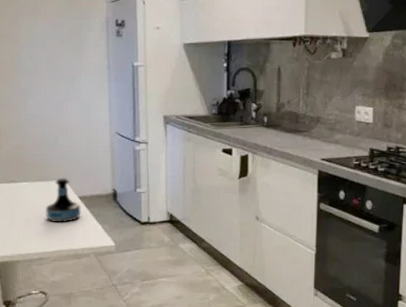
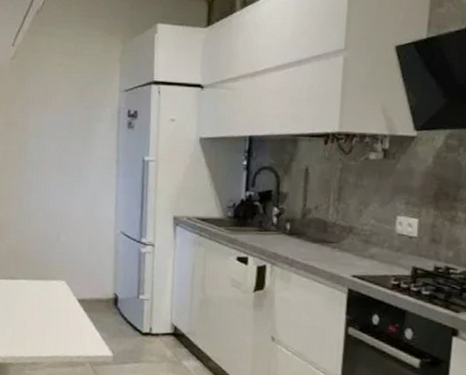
tequila bottle: present [45,178,82,222] -> none [41,277,80,326]

